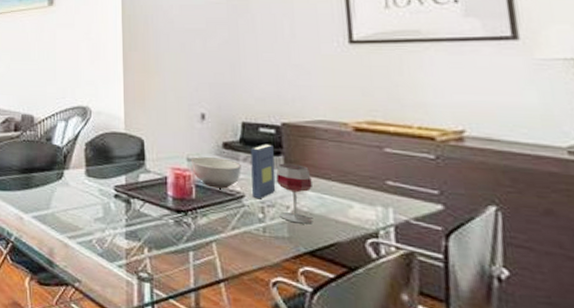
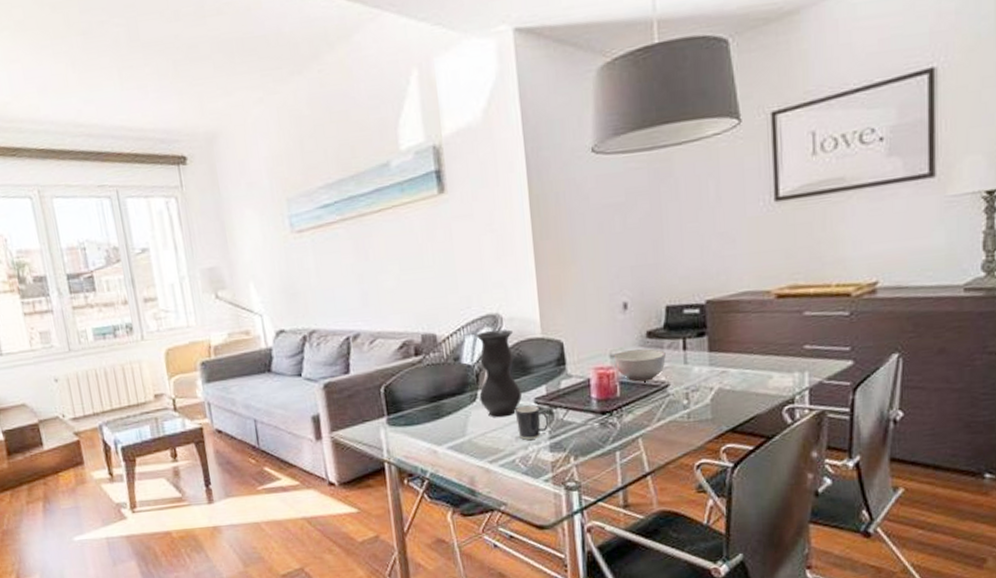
vase: none [65,119,103,199] -> present [476,329,522,418]
mug: none [95,191,126,224] -> present [514,405,549,440]
book: present [250,143,276,200] -> none [674,325,700,386]
wineglass: present [276,163,312,224] -> none [700,342,735,403]

